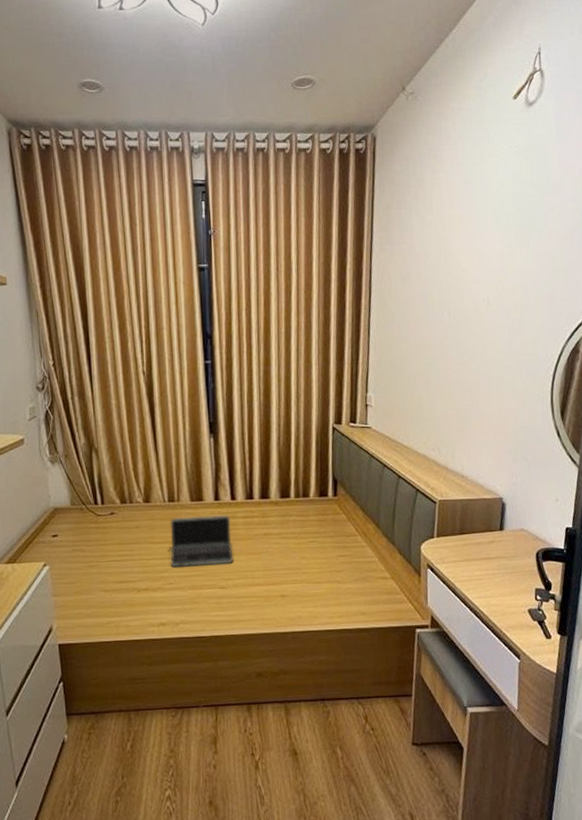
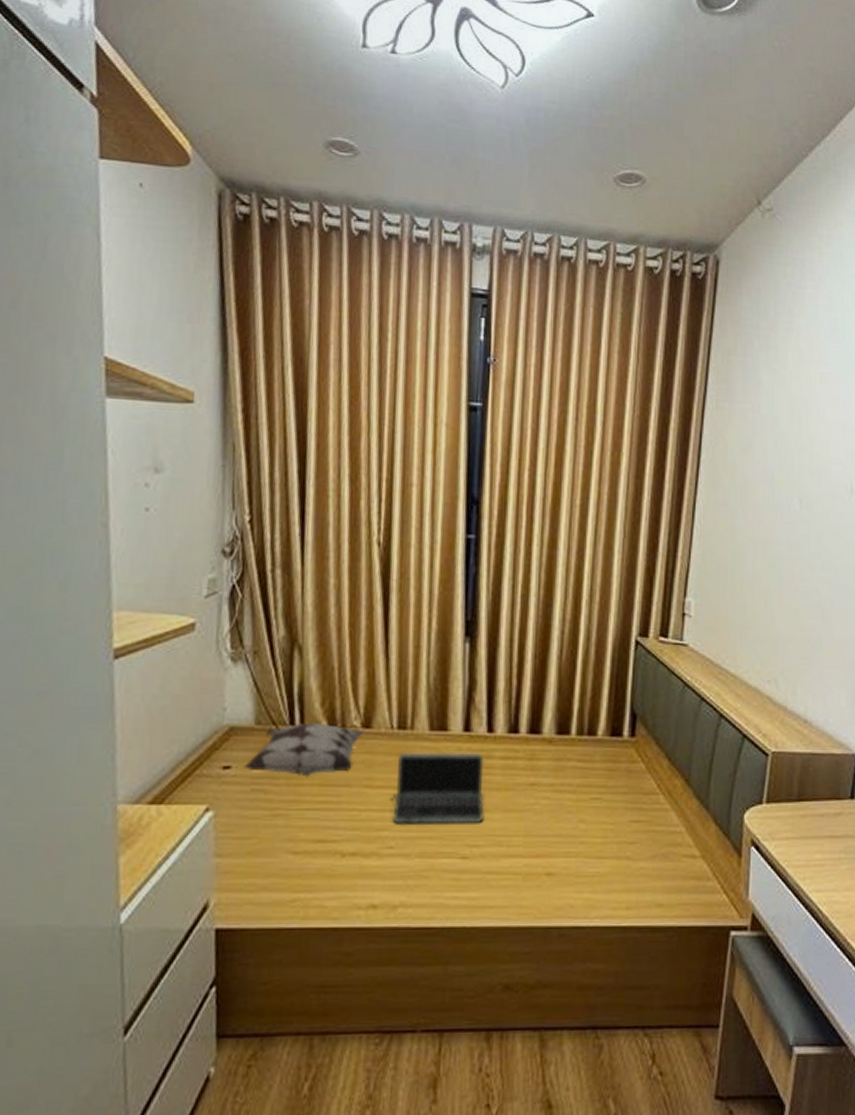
decorative pillow: none [66,501,145,539] -> present [243,722,364,777]

